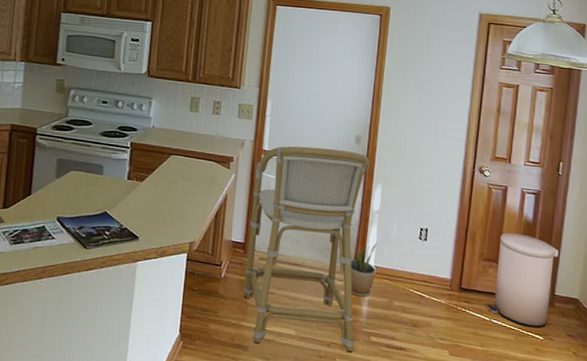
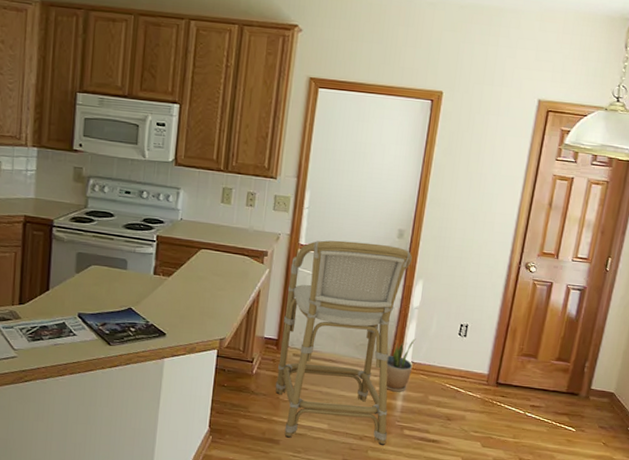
pedal bin: present [485,233,559,328] -> none [520,329,599,421]

